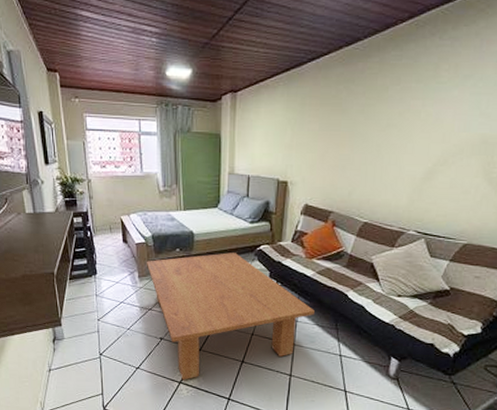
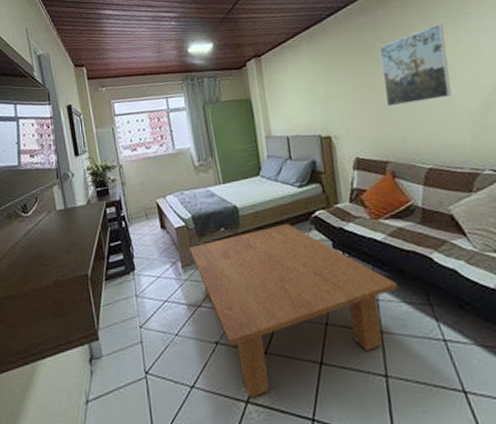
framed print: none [343,88,413,162] -> present [380,23,452,107]

